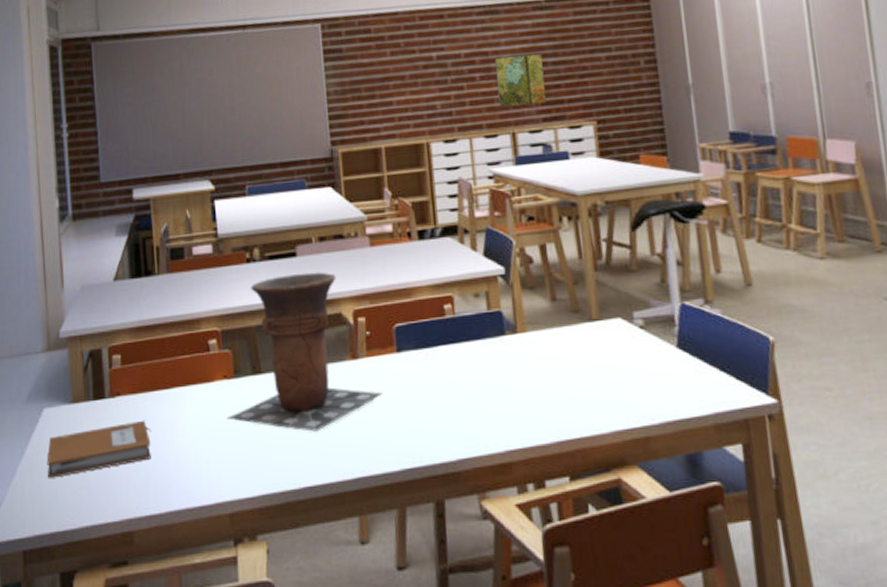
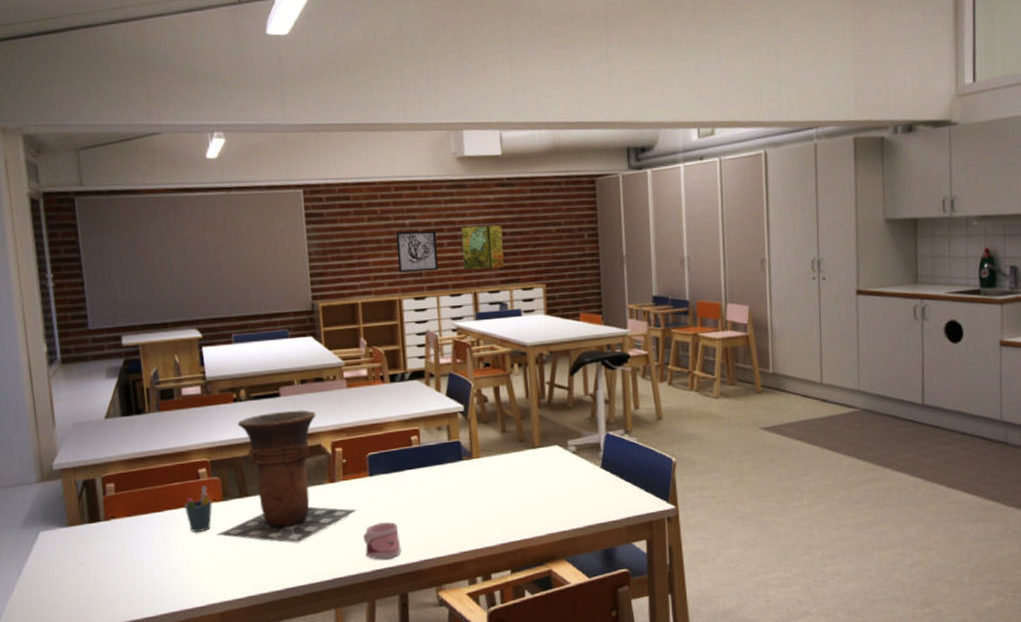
notebook: present [47,420,151,478] -> none [45,539,146,591]
pen holder: none [193,360,223,414] -> present [184,486,212,532]
mug: none [391,410,436,457] -> present [363,522,401,560]
wall art: none [422,63,471,112] -> present [396,230,439,273]

